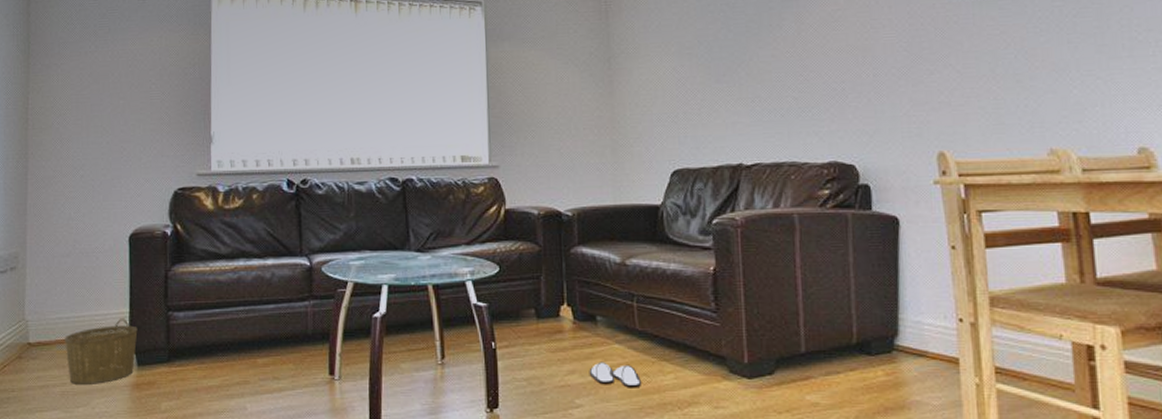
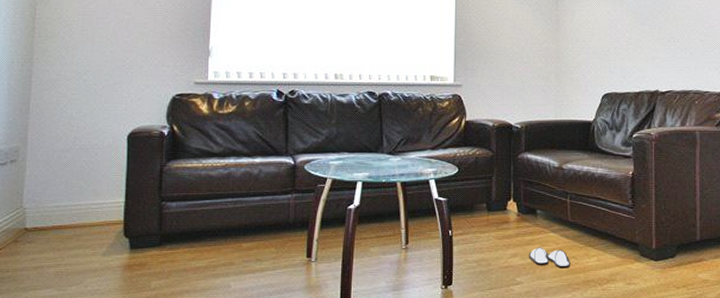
basket: present [64,318,138,384] -> none [61,207,132,265]

